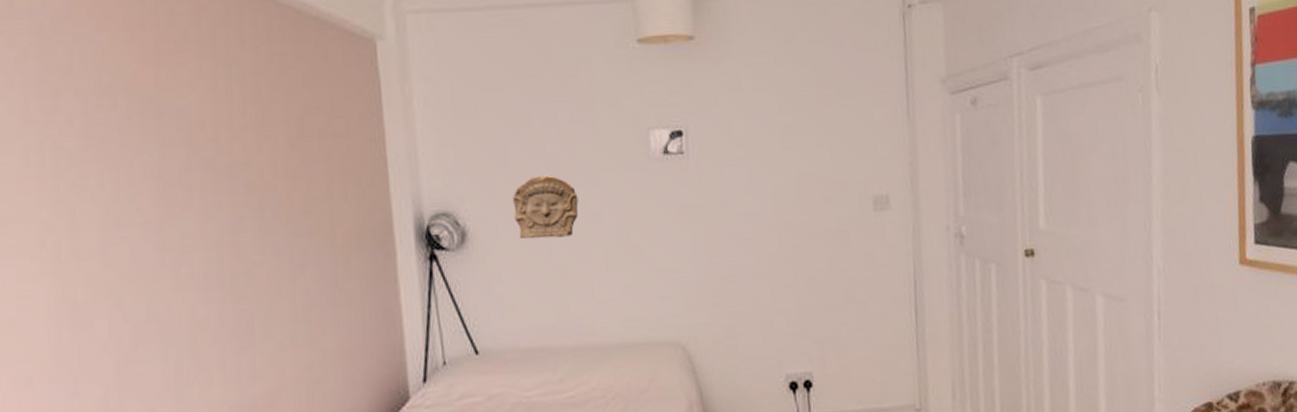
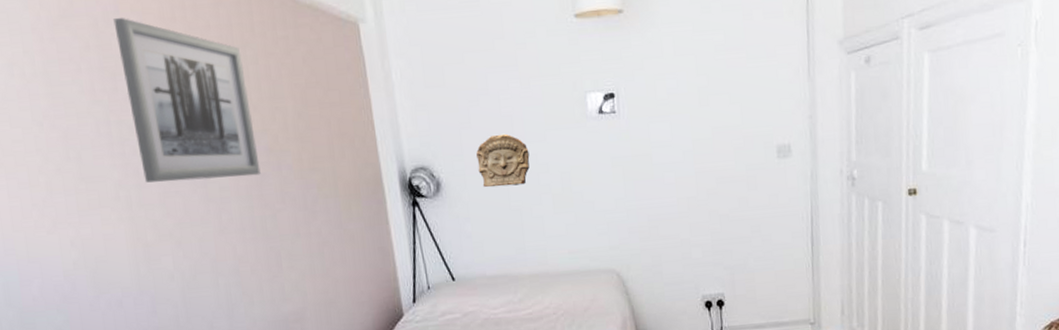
wall art: none [63,23,237,226] -> present [113,18,261,183]

